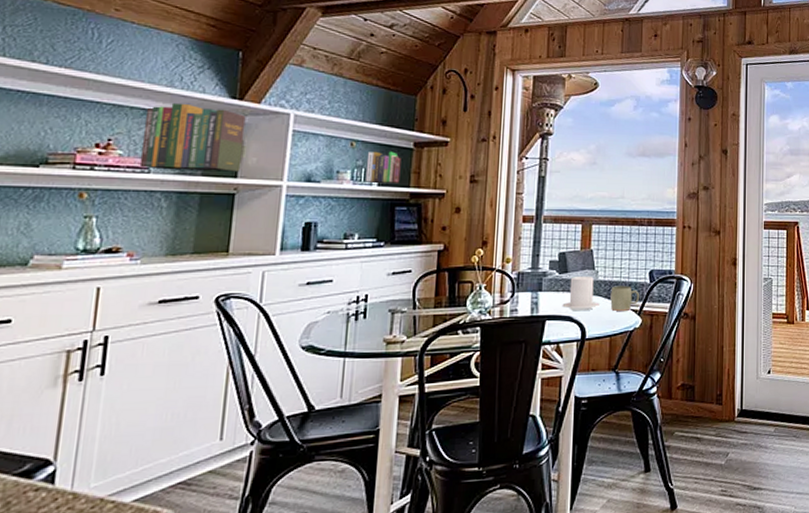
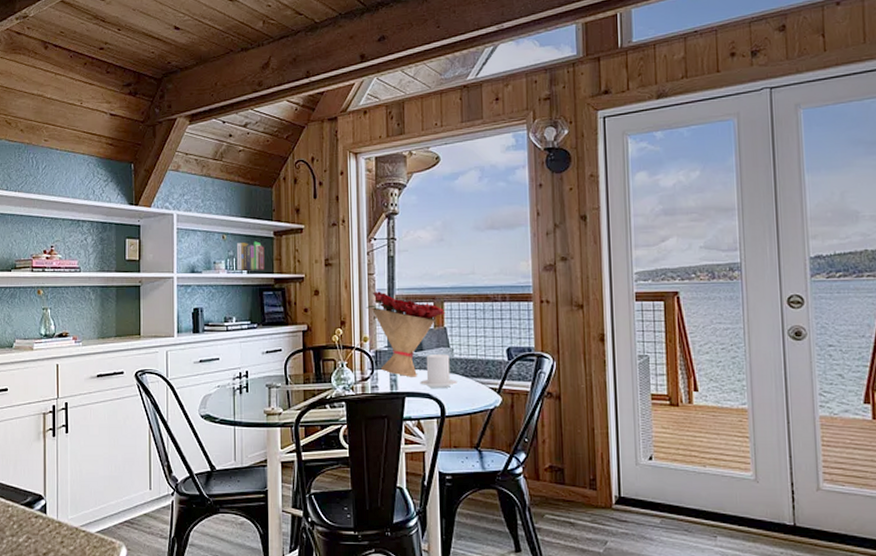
books: present [139,104,246,172] -> none [73,213,142,269]
flower bouquet: none [511,211,593,300] -> present [366,291,446,377]
mug: present [610,286,640,311] -> none [467,363,499,389]

